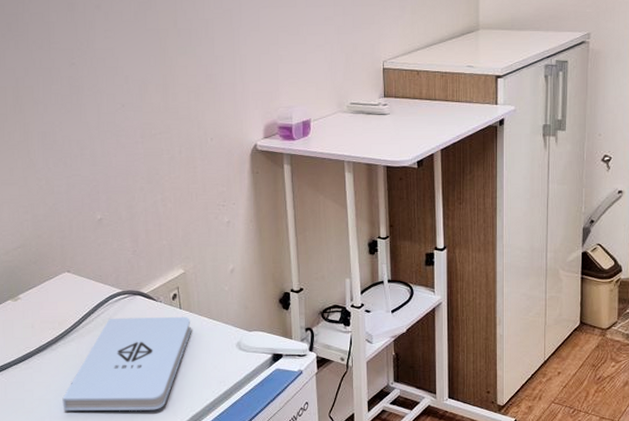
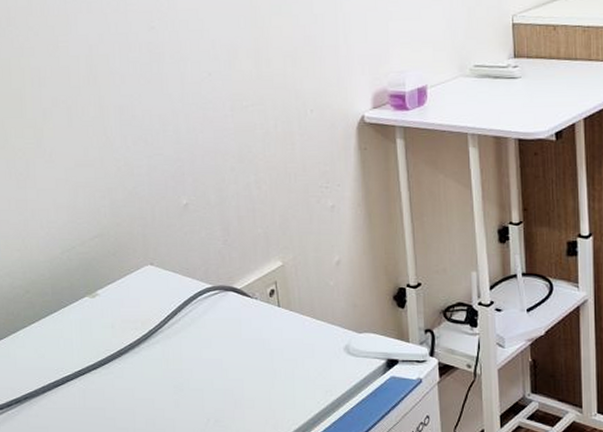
notepad: present [62,316,191,411] -> none [147,315,292,423]

